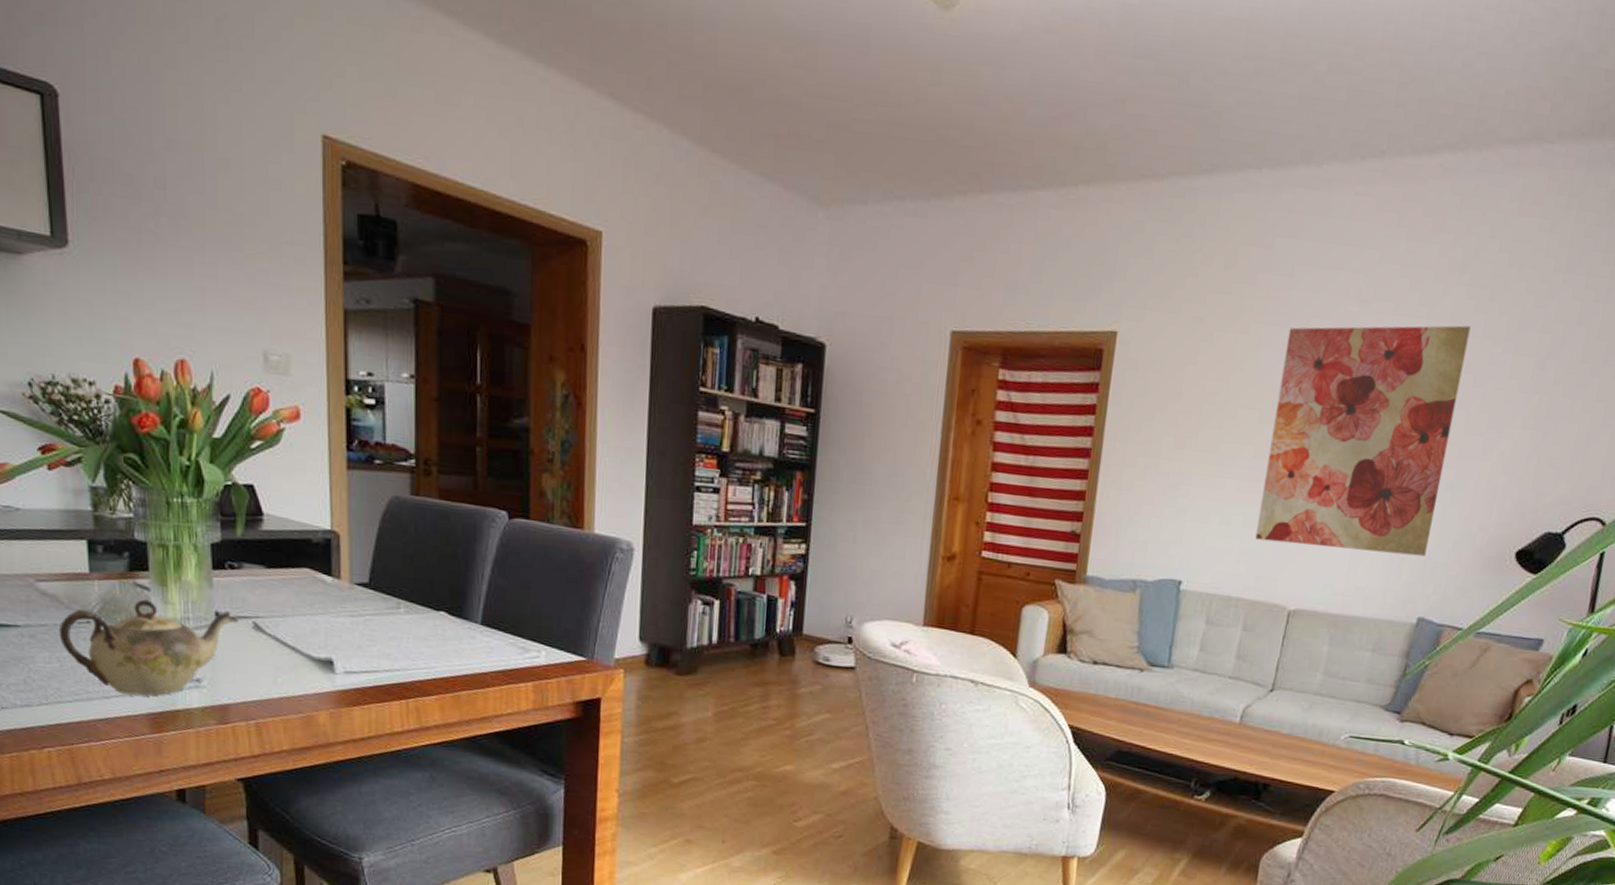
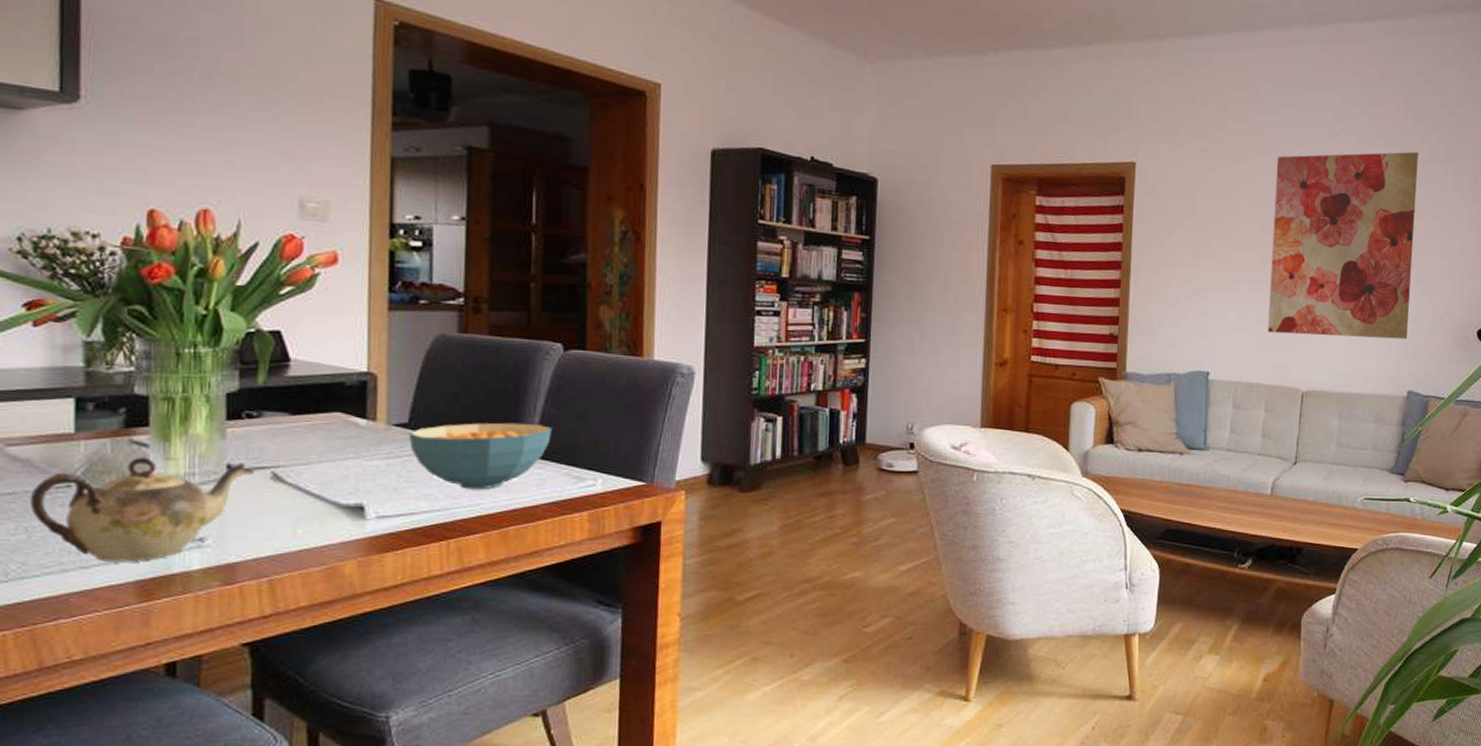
cereal bowl: none [369,587,498,653] -> present [408,422,552,490]

